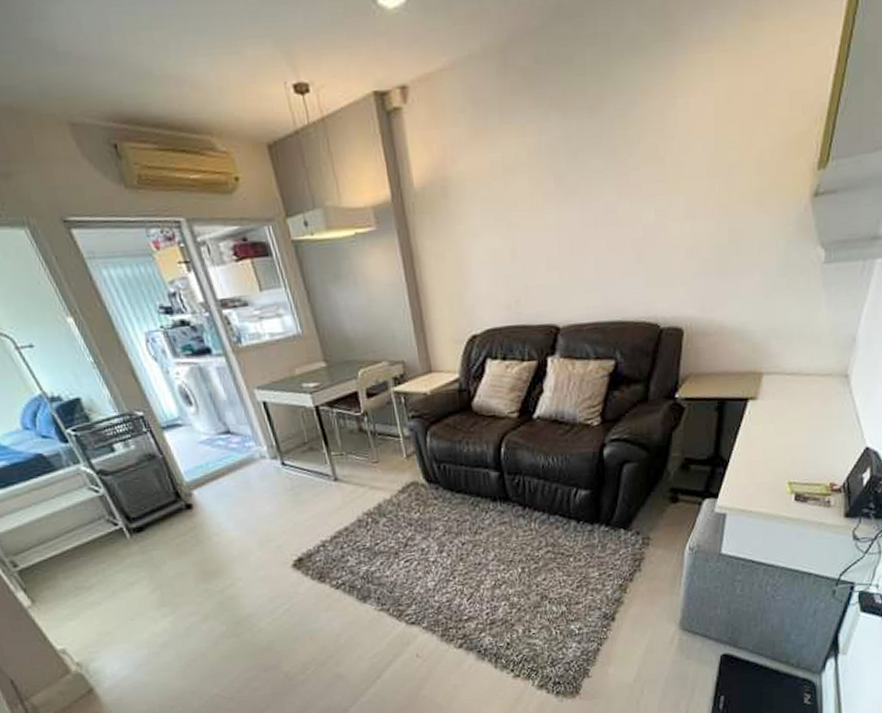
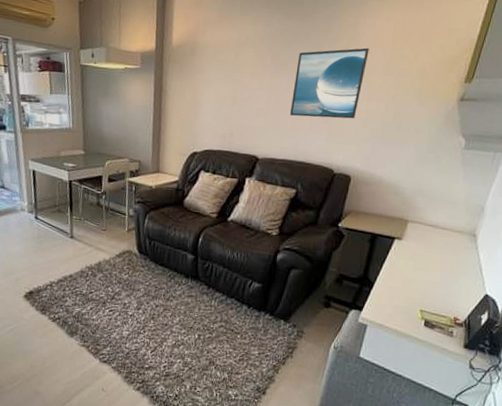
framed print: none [590,142,686,259] -> present [290,47,369,119]

